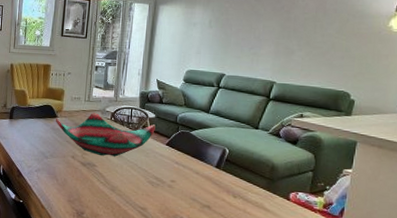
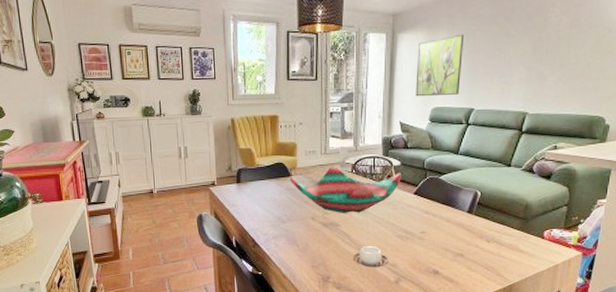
cup: none [105,188,140,209] -> present [352,246,389,267]
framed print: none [172,9,219,61] -> present [415,34,465,97]

